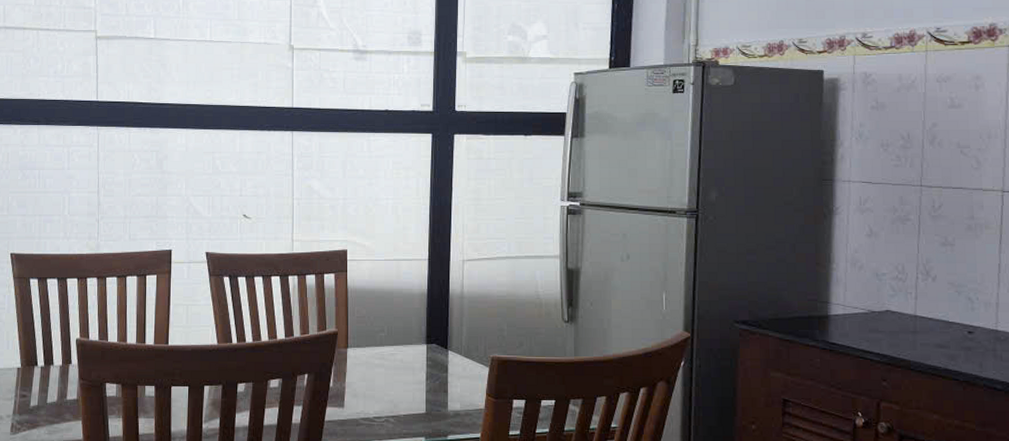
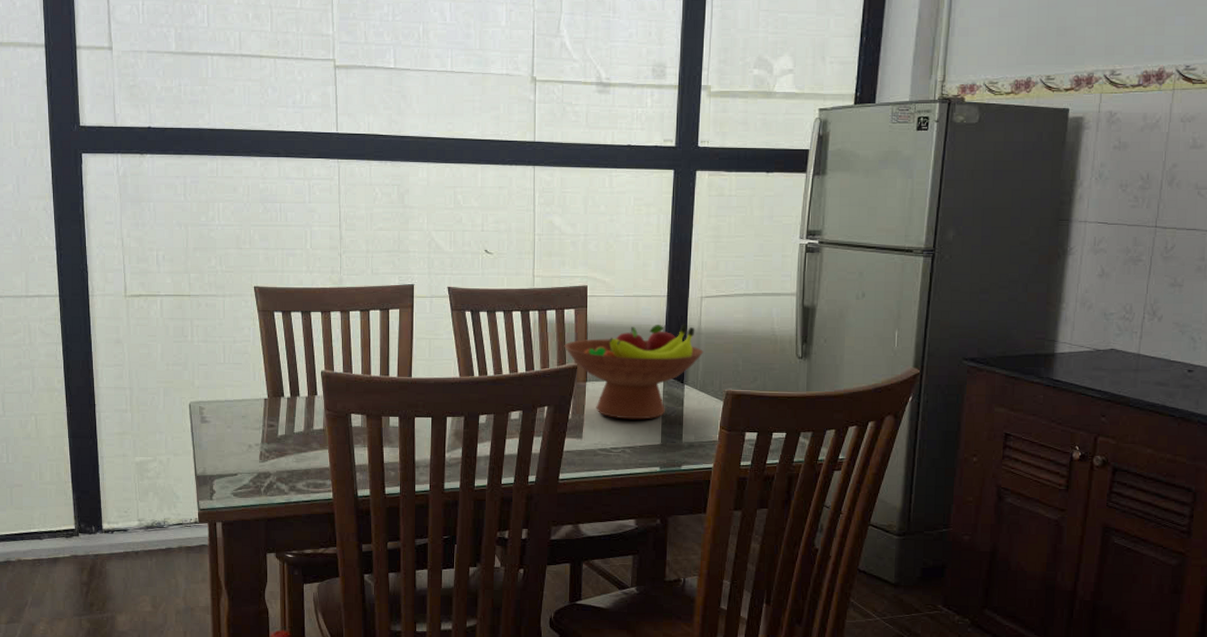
fruit bowl: none [324,288,467,387] -> present [564,324,704,420]

